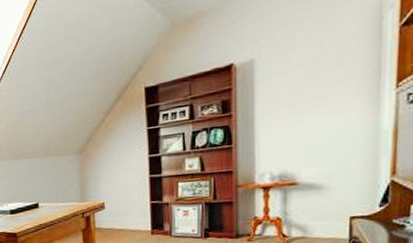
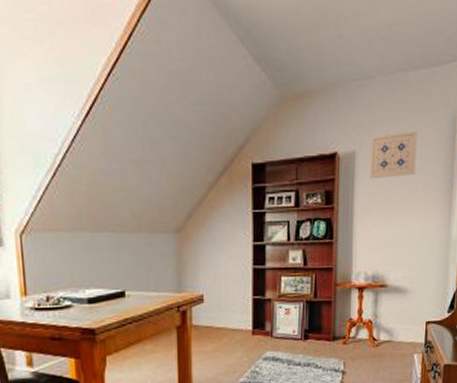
wall art: none [272,26,330,83] -> present [370,131,418,179]

